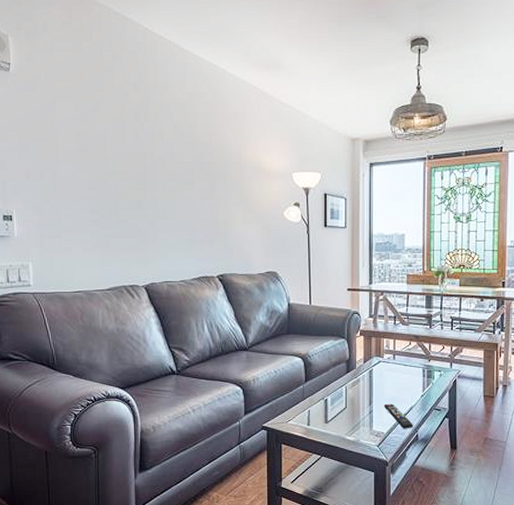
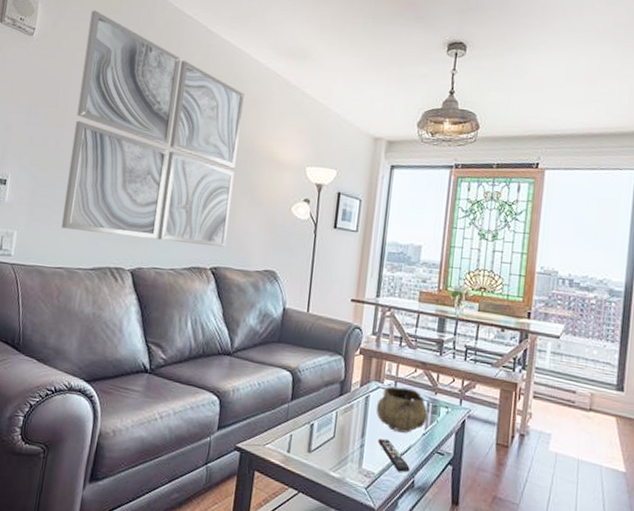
wall art: none [63,39,228,255] -> present [61,10,244,247]
decorative bowl: none [379,359,424,396] -> present [376,386,428,433]

